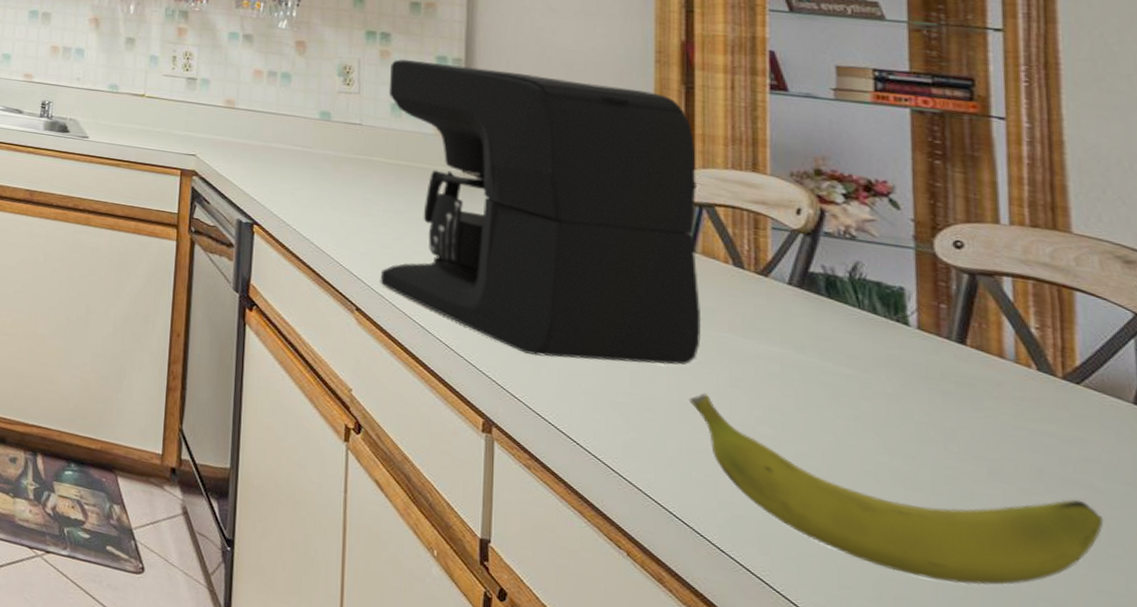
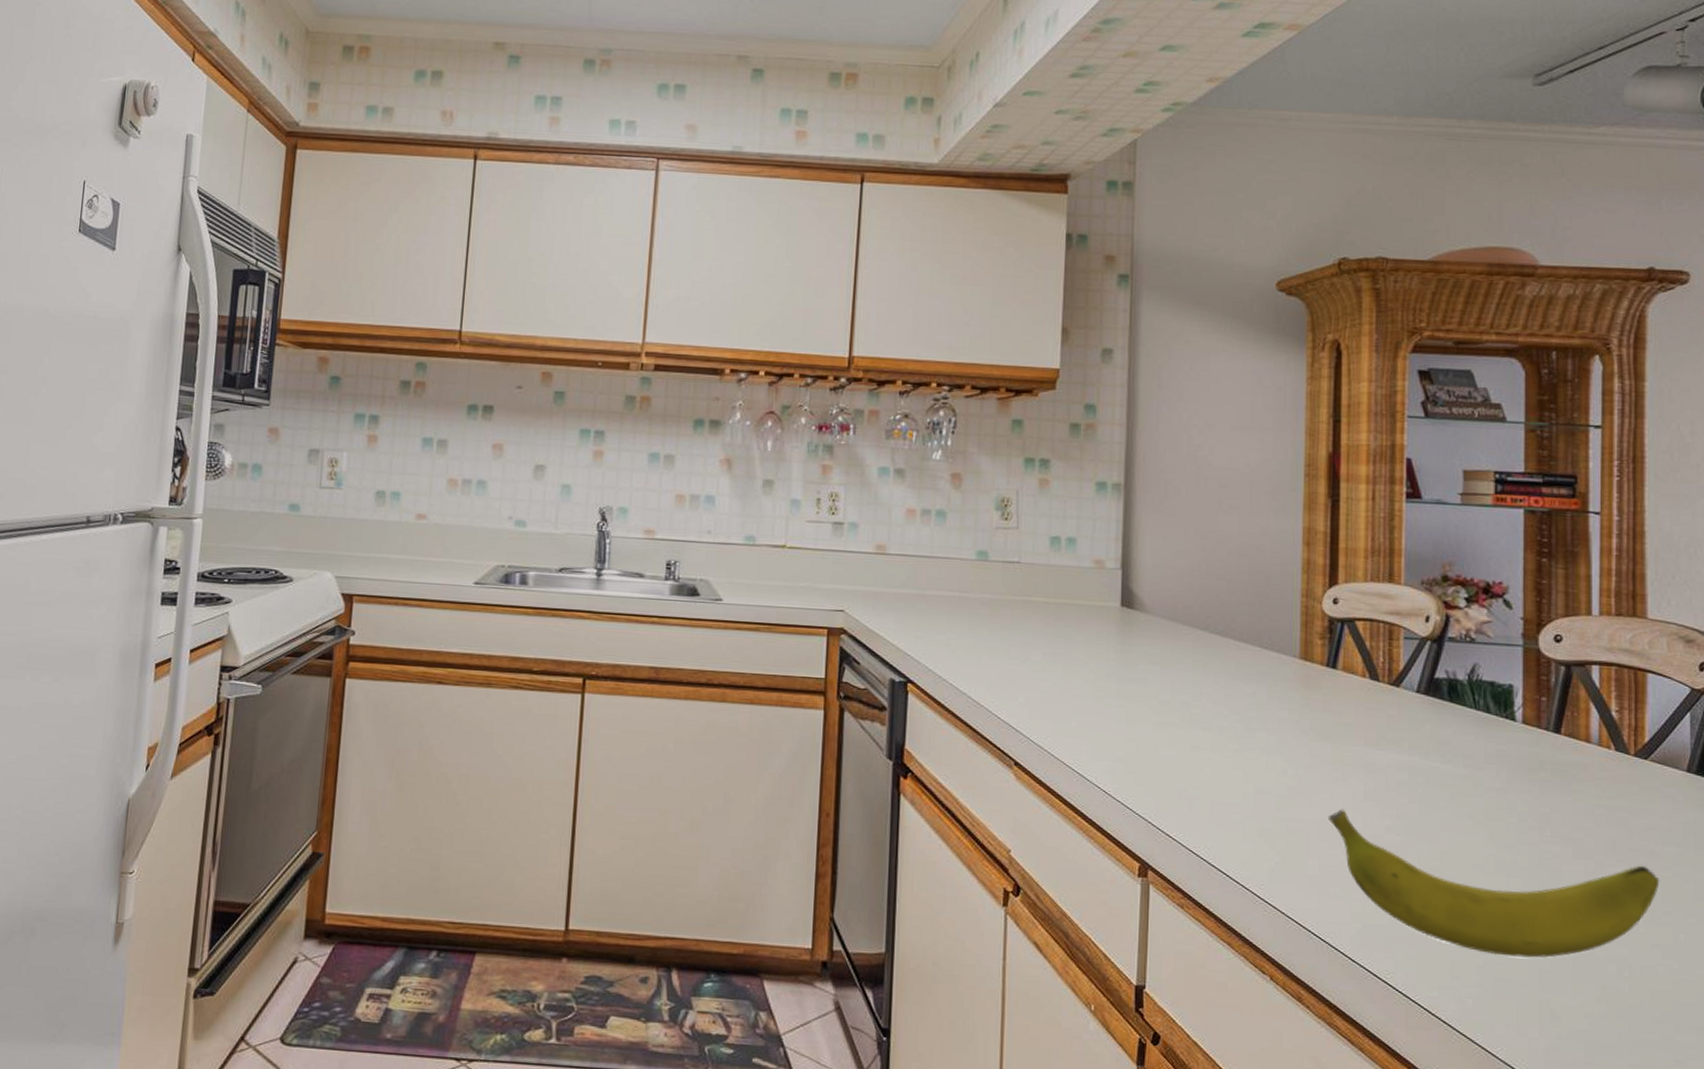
coffee maker: present [380,59,702,365] -> none [1039,488,1341,792]

